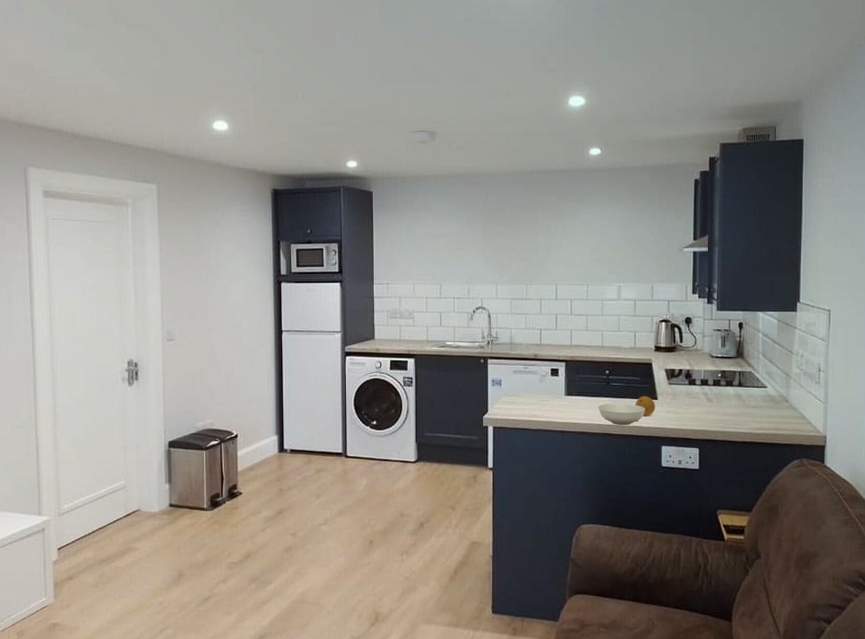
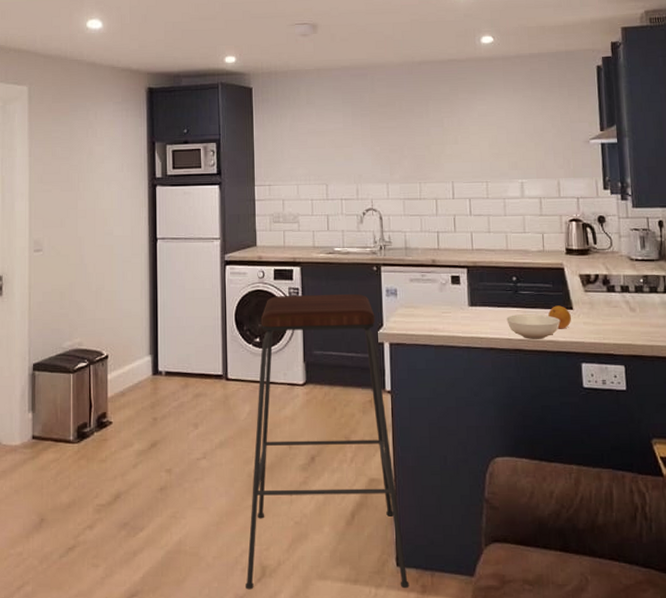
bar stool: none [361,384,502,632] -> present [246,294,409,590]

